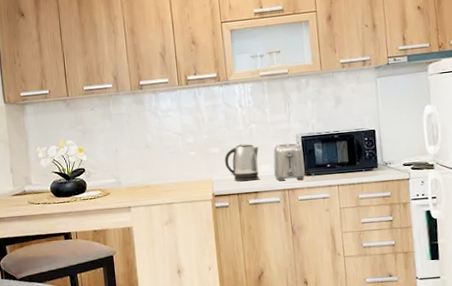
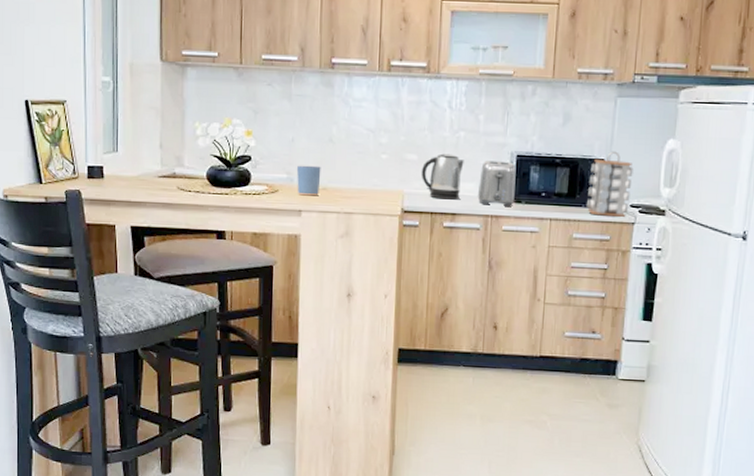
mug: none [122,168,143,195] -> present [296,165,321,196]
spice rack: none [364,122,402,177] -> present [586,151,633,218]

